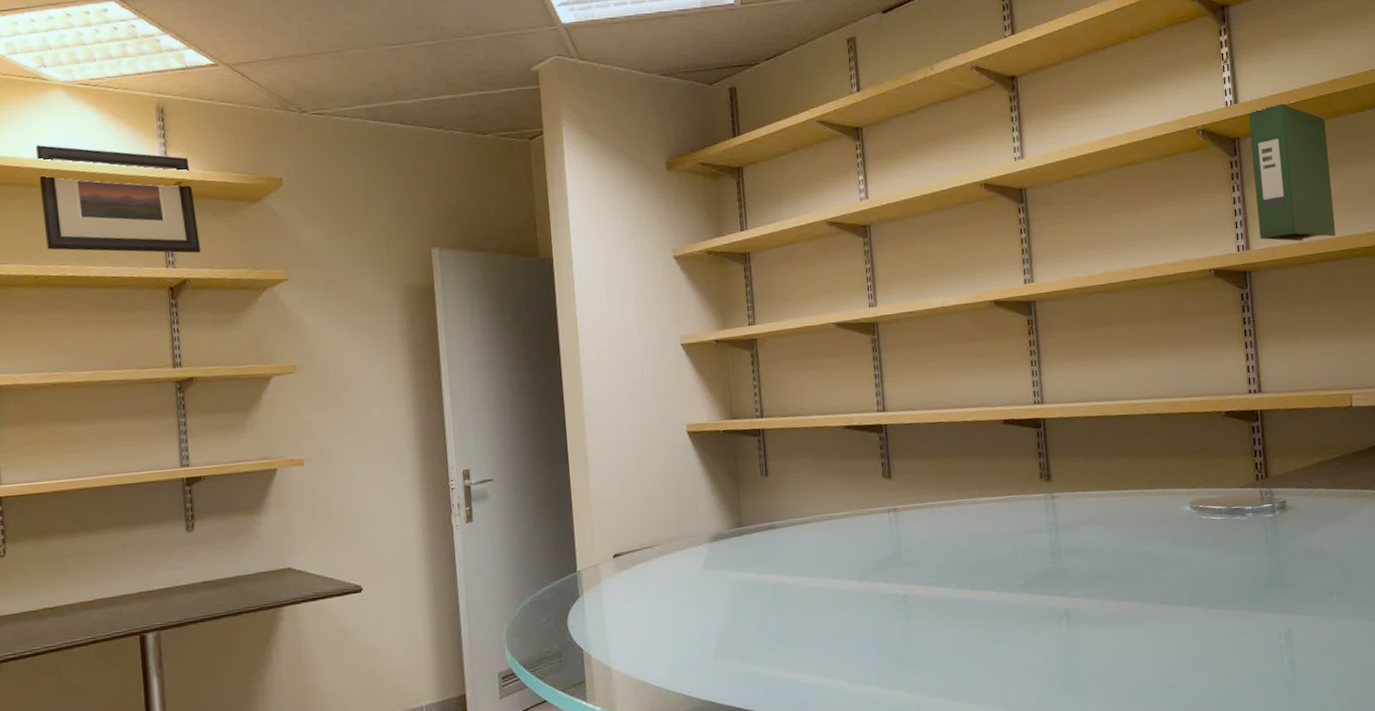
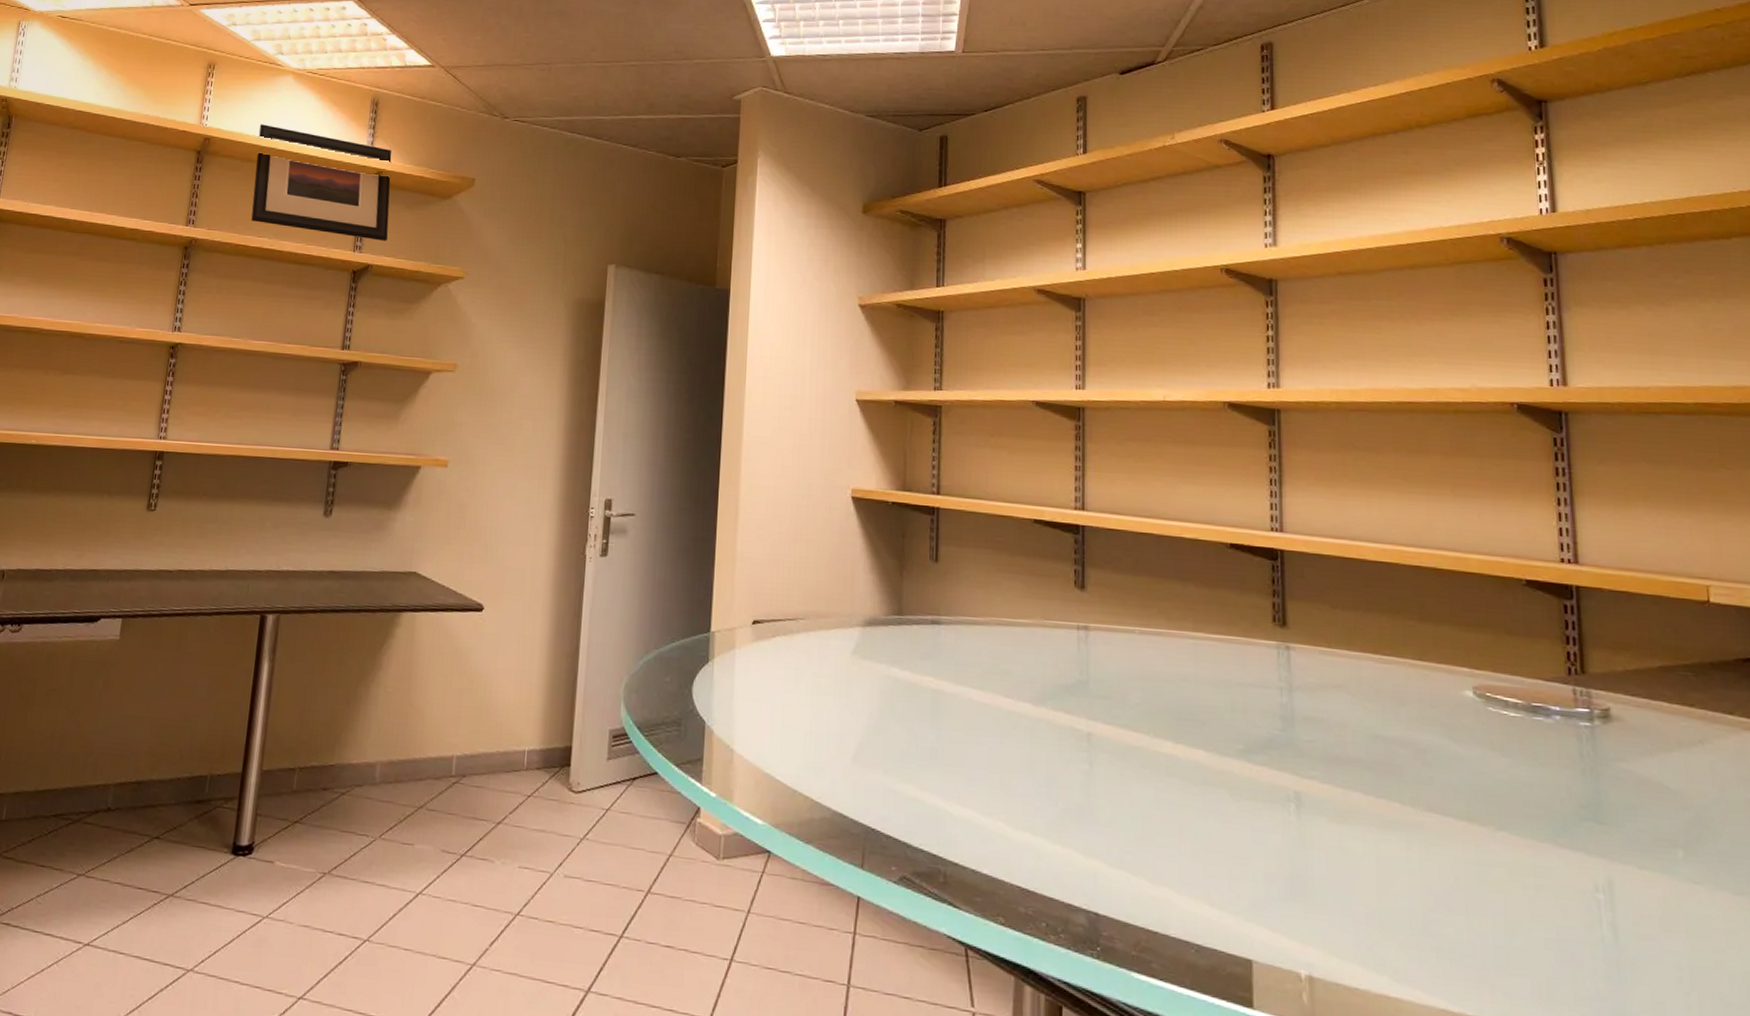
binder: present [1248,103,1336,241] -> none [1569,218,1689,385]

